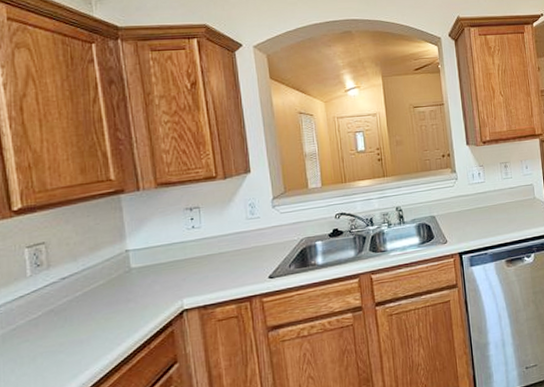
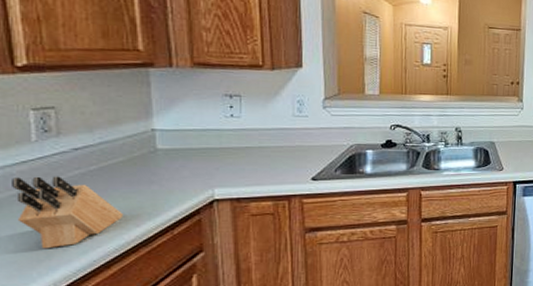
knife block: none [12,306,107,378] -> present [12,176,124,249]

